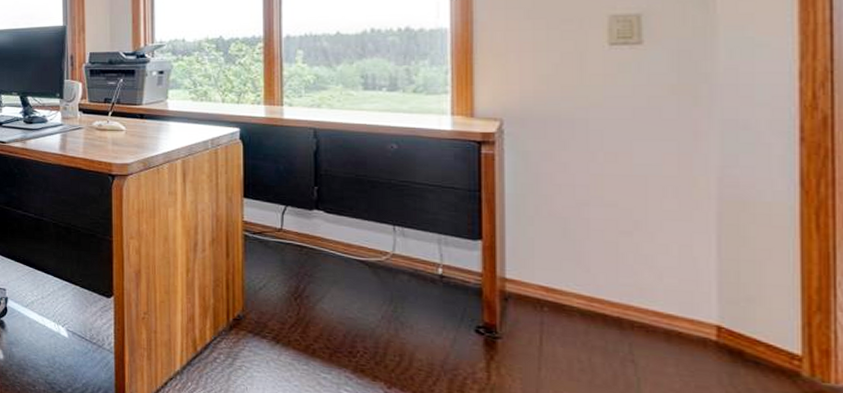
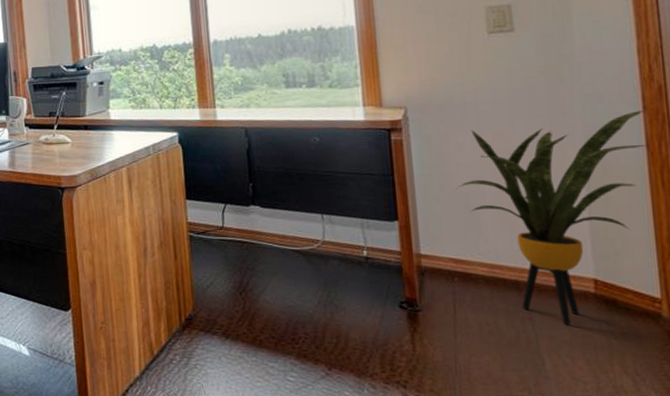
house plant: none [555,143,804,373] -> present [456,111,650,325]

